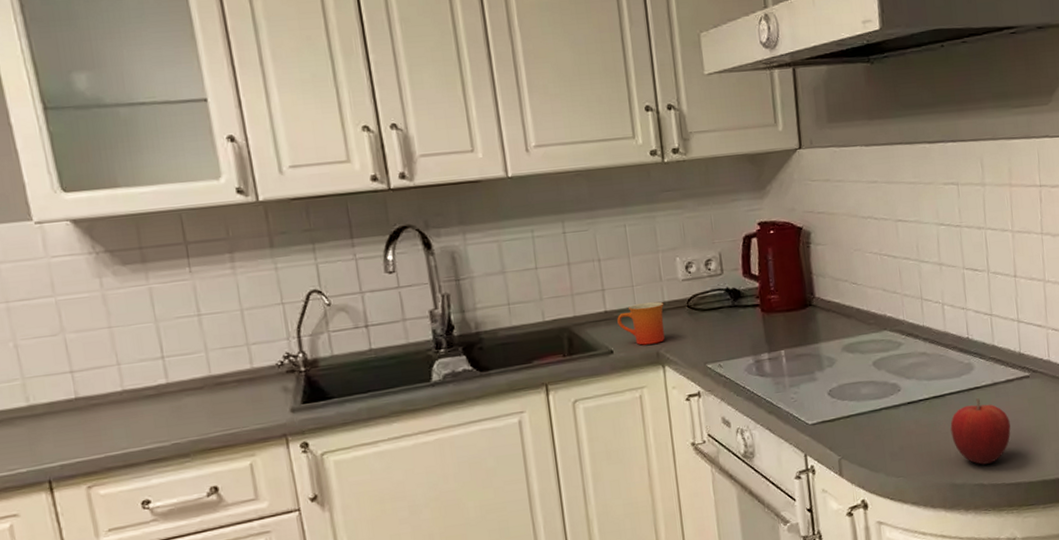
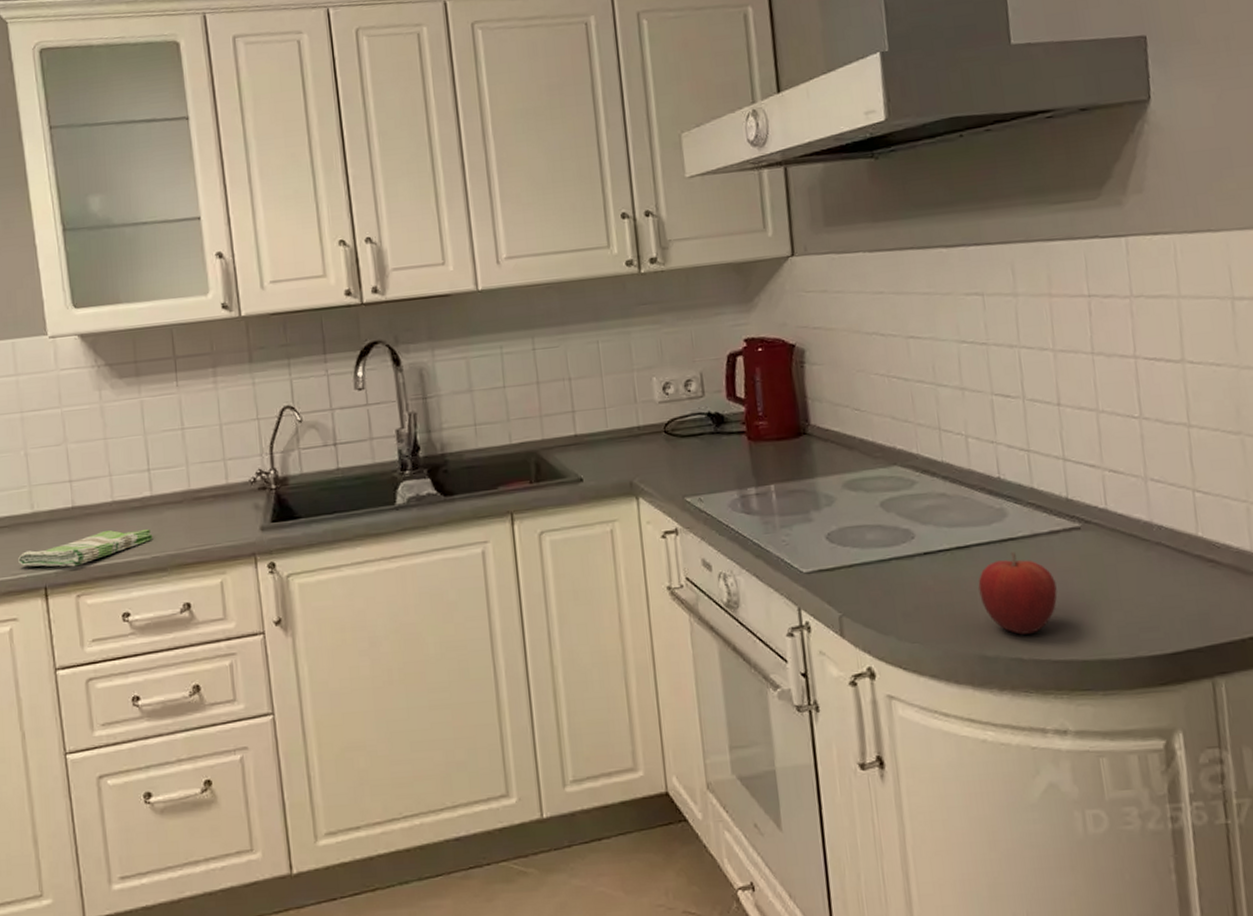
dish towel: none [14,417,172,461] -> present [18,529,153,567]
mug: present [617,301,665,345] -> none [588,426,639,474]

